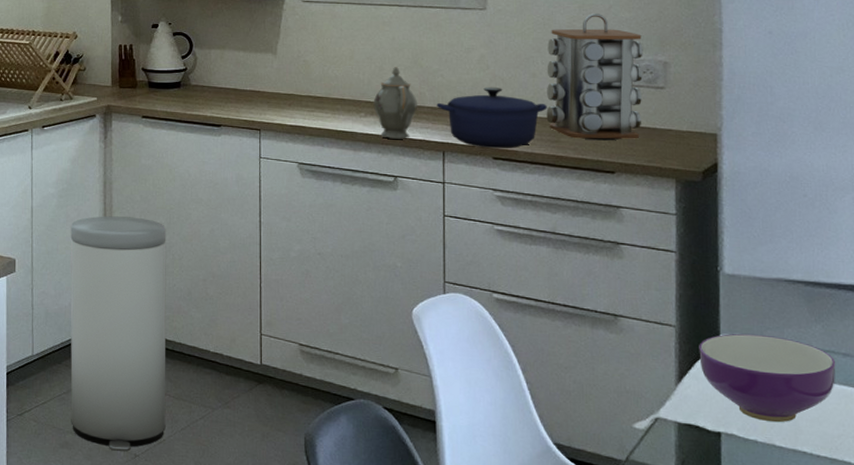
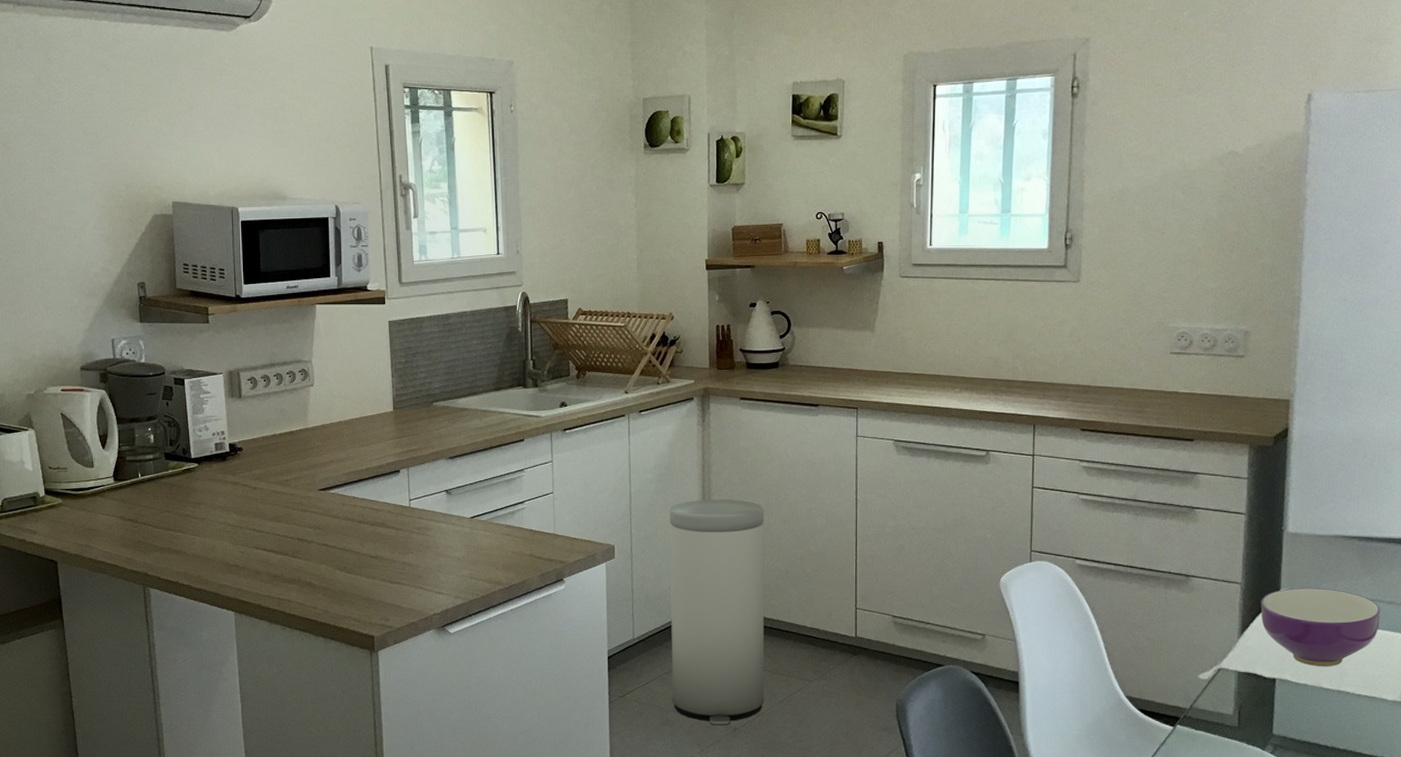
teapot: present [373,66,418,139] -> none [968,341,1011,414]
cooking pot: present [436,86,547,149] -> none [1029,359,1134,421]
spice rack: present [546,14,643,141] -> none [1132,284,1227,410]

